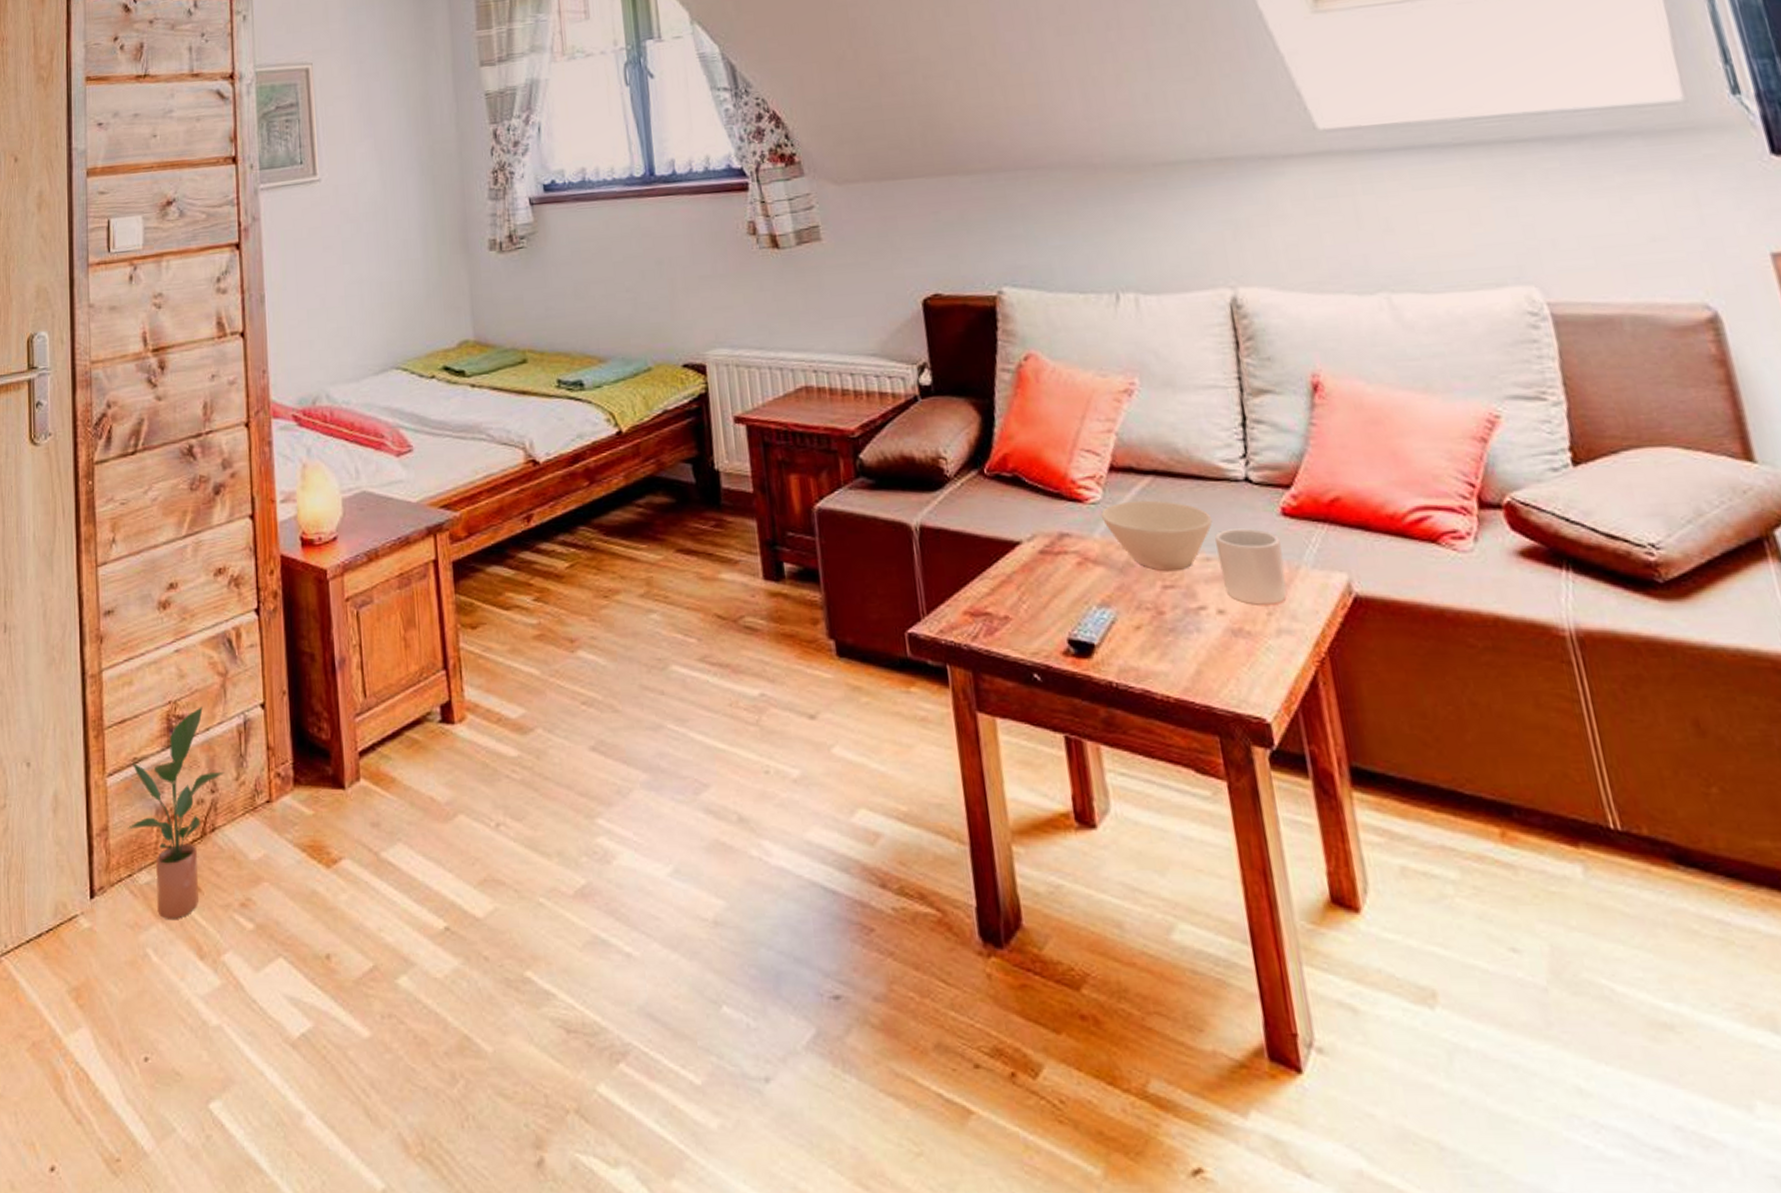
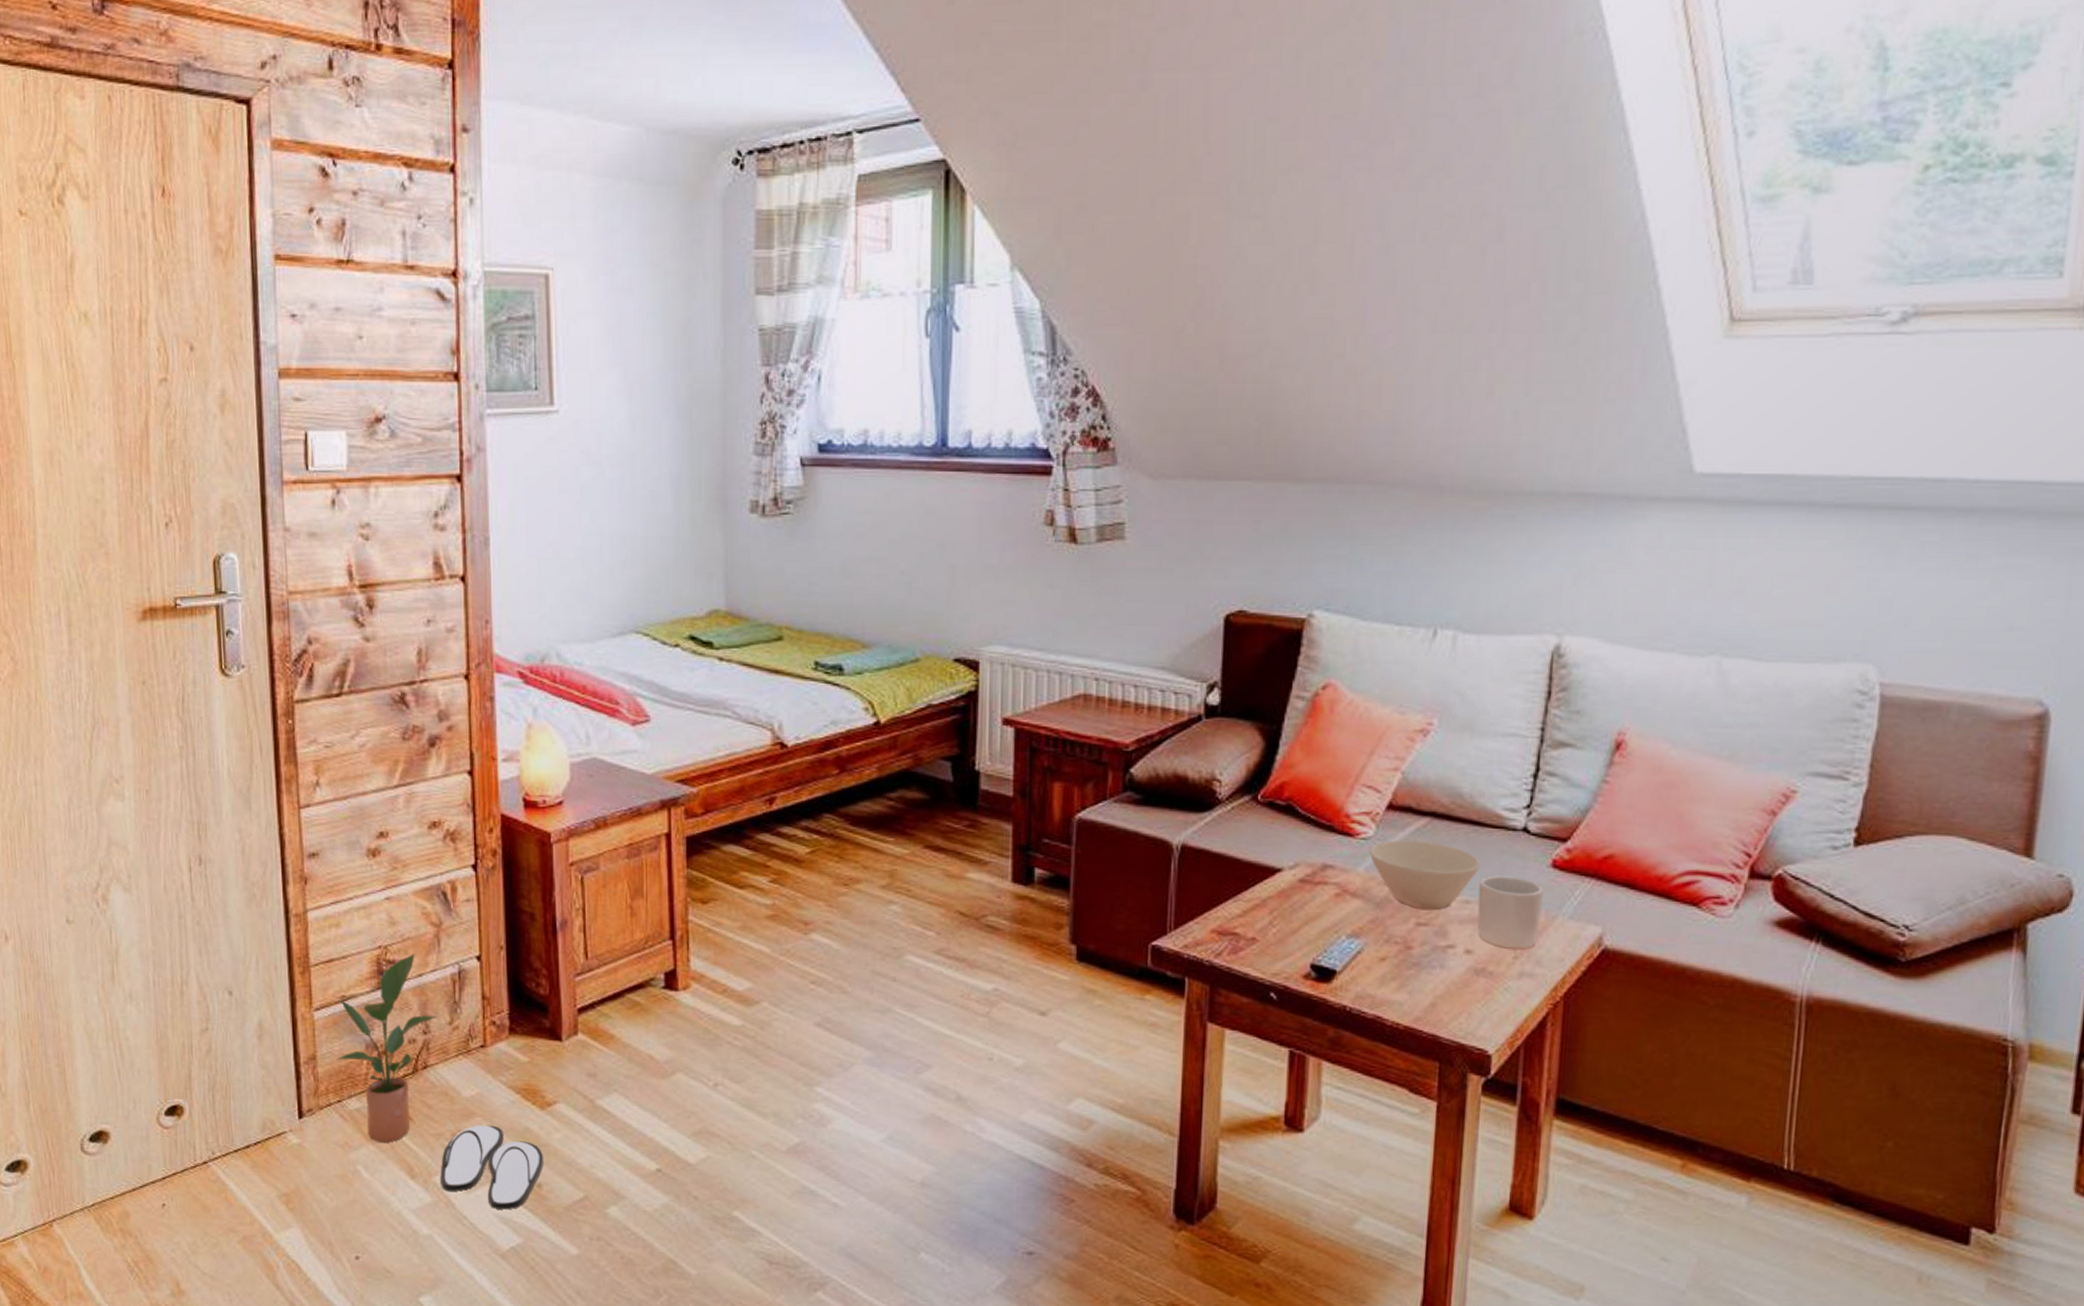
slippers: none [229,890,331,989] -> present [440,1124,543,1210]

